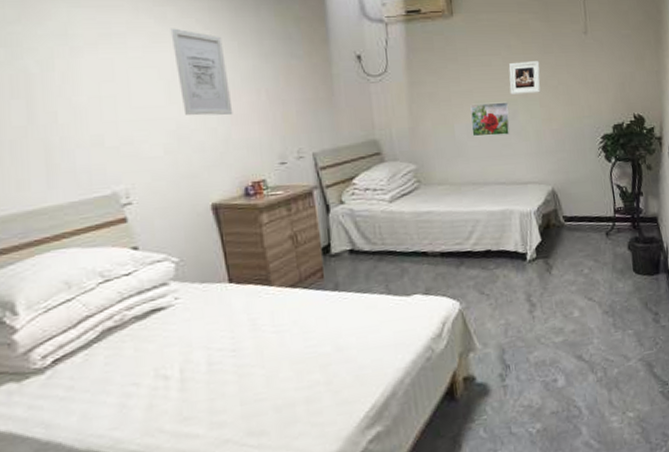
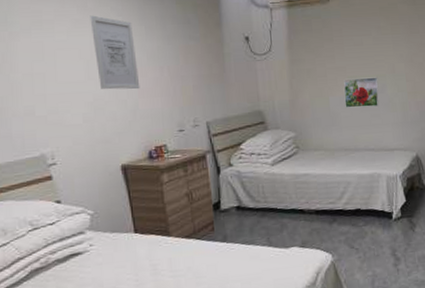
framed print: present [508,61,541,95] -> none [378,40,407,70]

